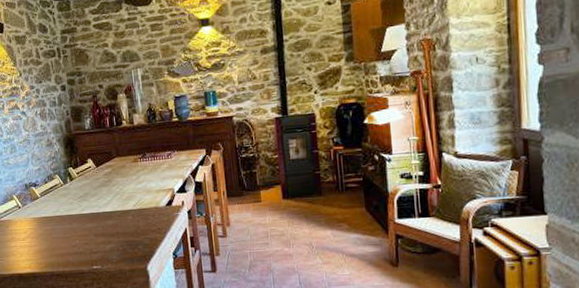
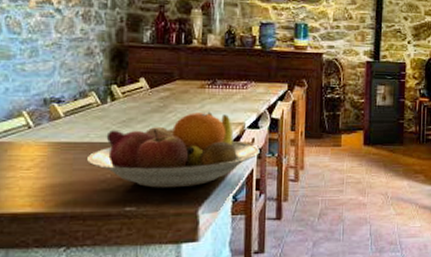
fruit bowl: none [61,181,190,249] -> present [87,112,260,188]

